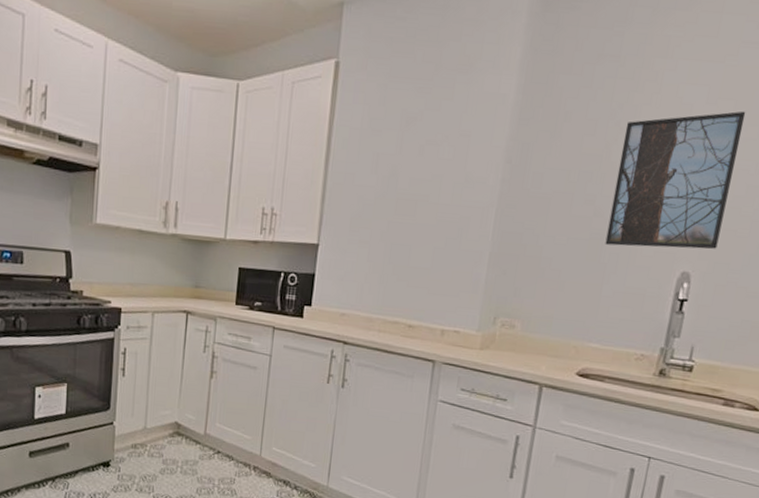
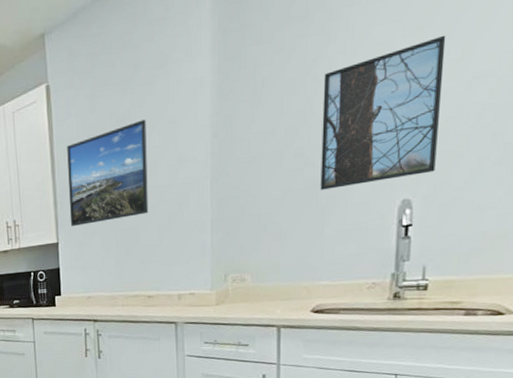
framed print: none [336,125,439,232] -> present [67,119,149,227]

